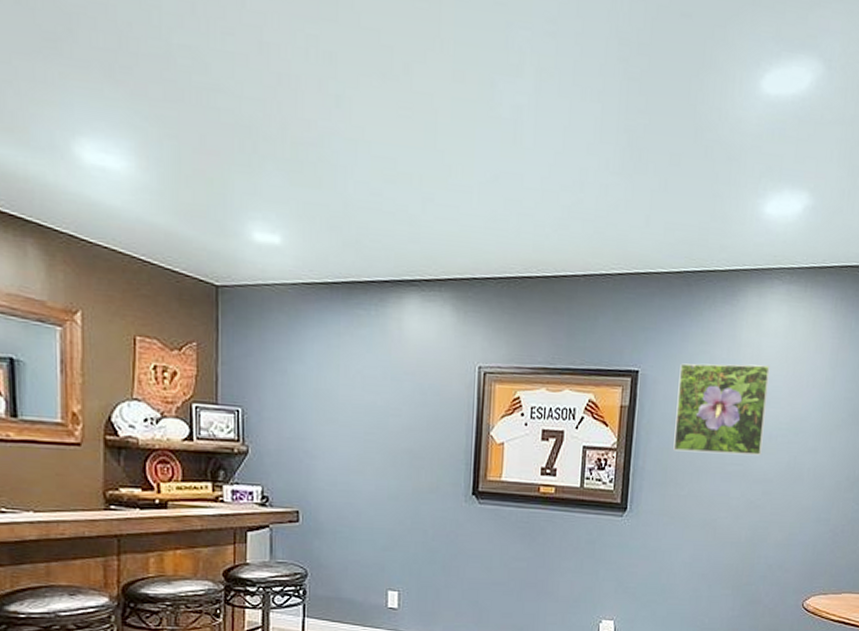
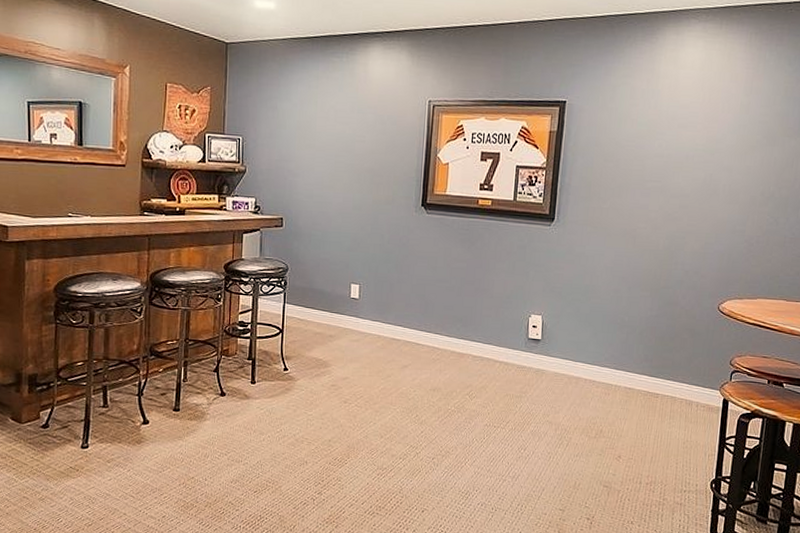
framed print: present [673,363,770,456] -> none [597,93,687,174]

